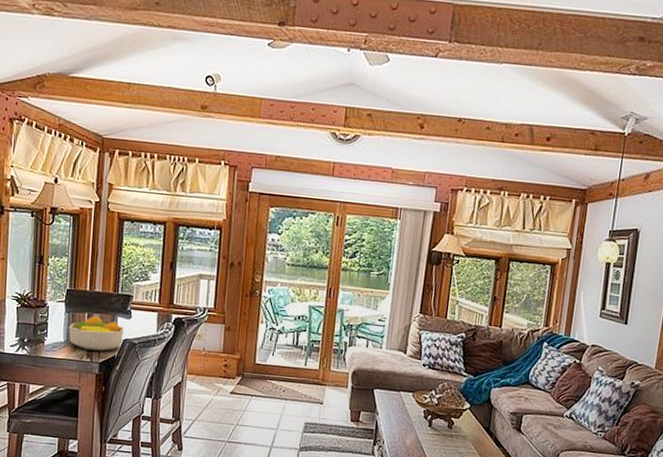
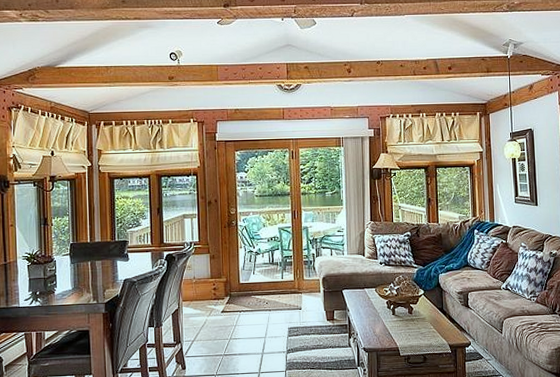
fruit bowl: present [68,316,125,351] -> none [75,263,124,293]

